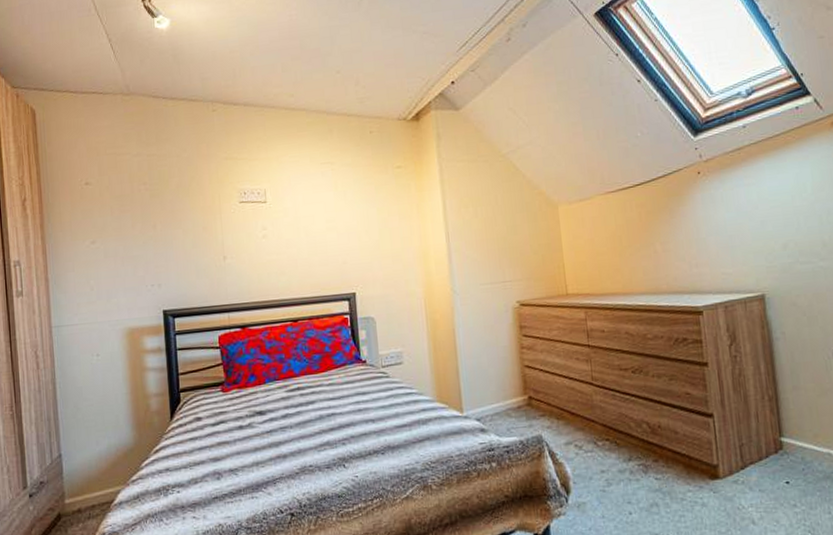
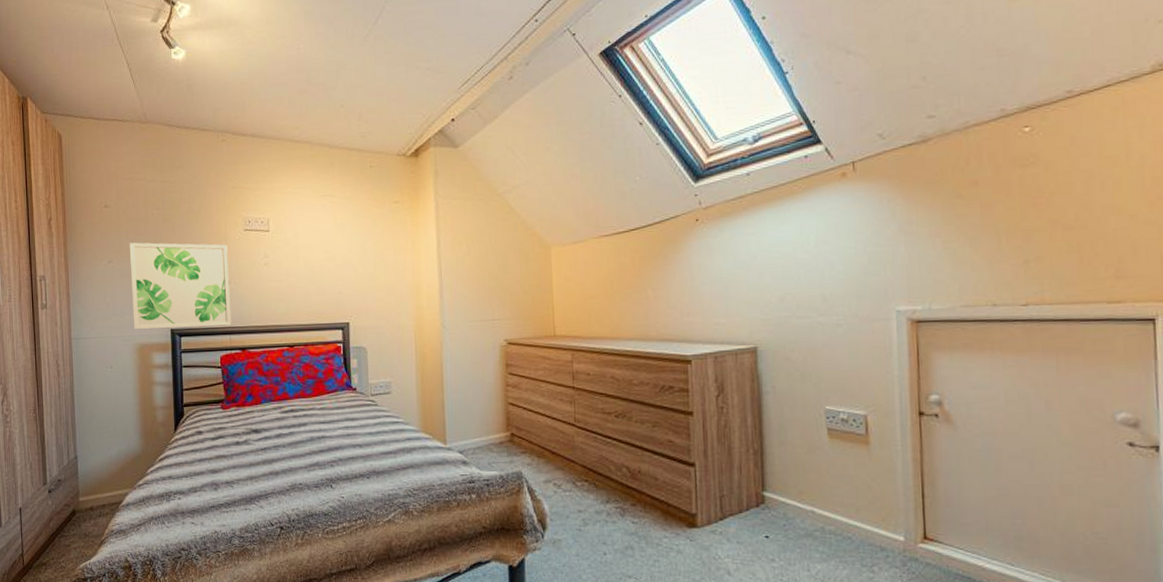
wall art: none [114,218,230,314] -> present [129,242,232,330]

